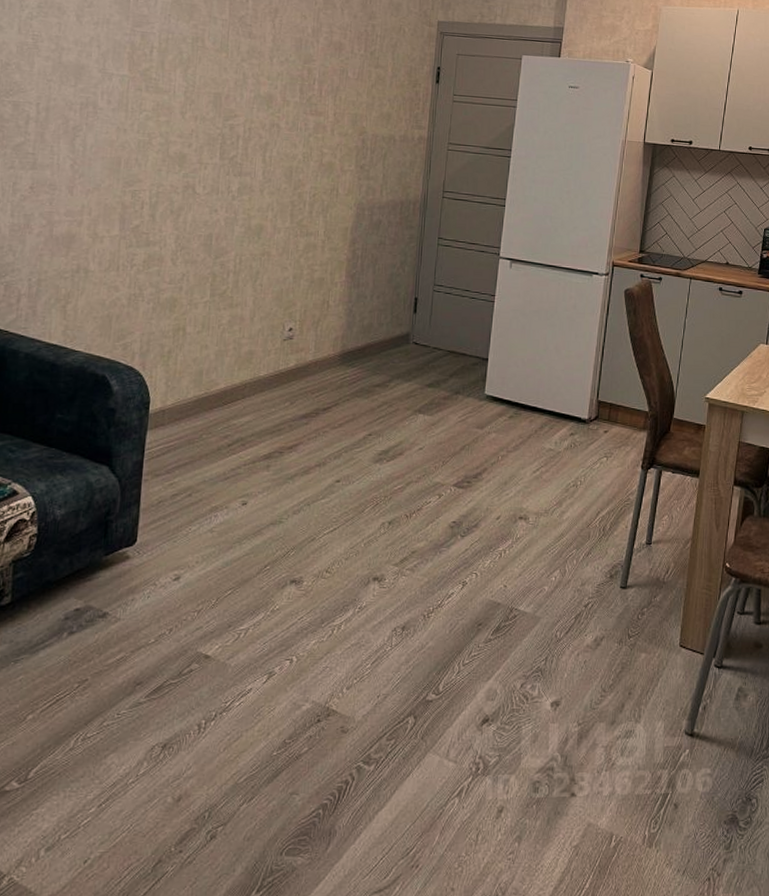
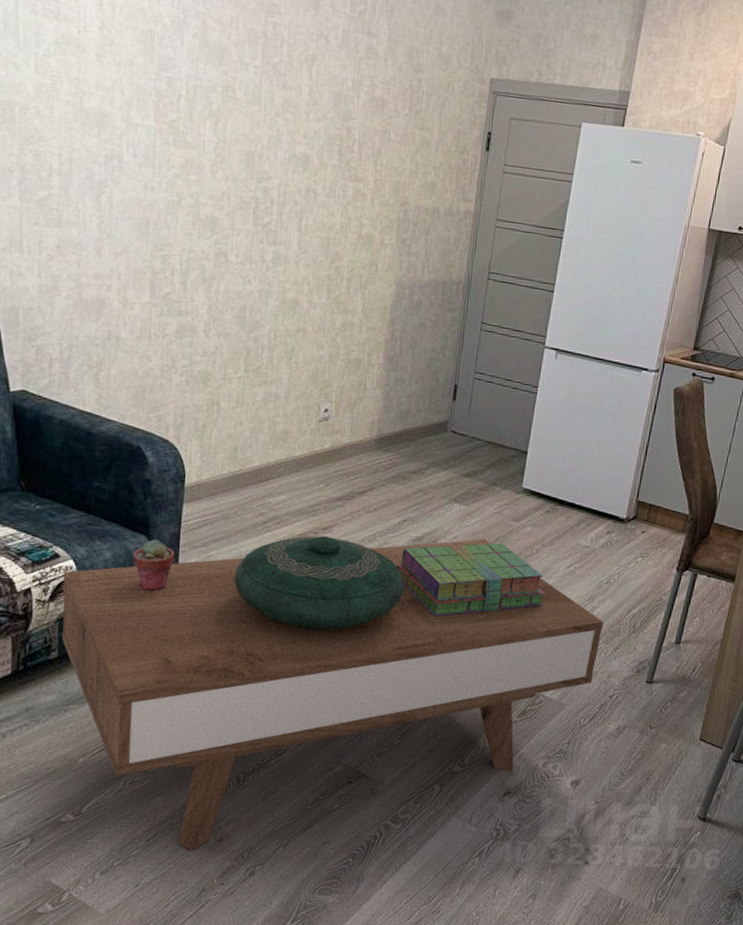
coffee table: none [16,448,573,816] -> present [62,538,604,852]
potted succulent: none [93,469,138,525] -> present [132,539,175,592]
decorative bowl: none [197,455,371,555] -> present [233,535,405,631]
stack of books: none [362,451,513,532] -> present [396,542,545,617]

